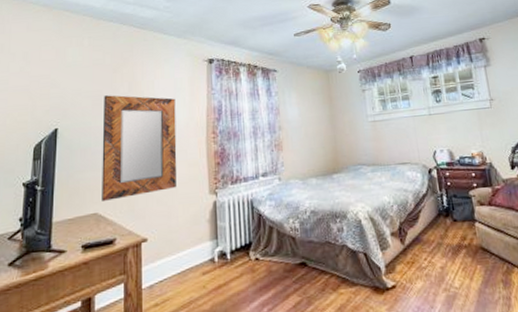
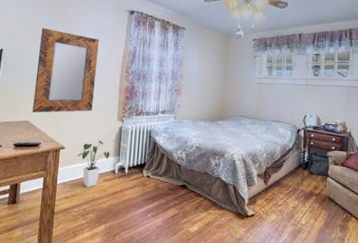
house plant: none [164,222,206,286] -> present [77,139,110,187]

